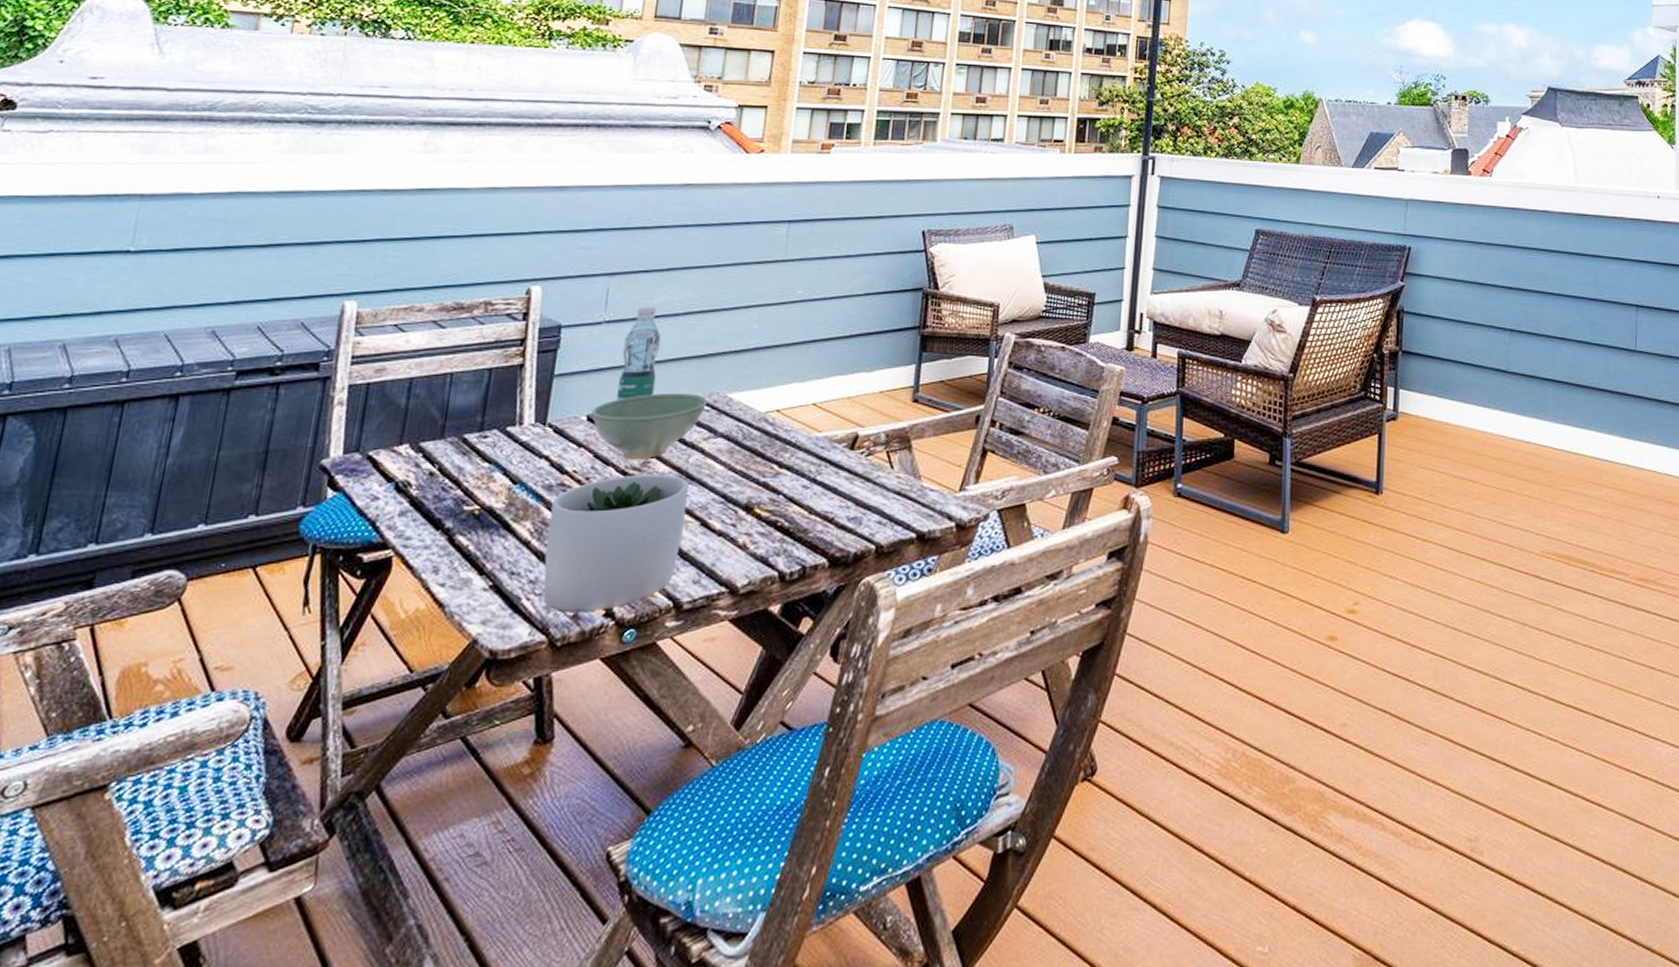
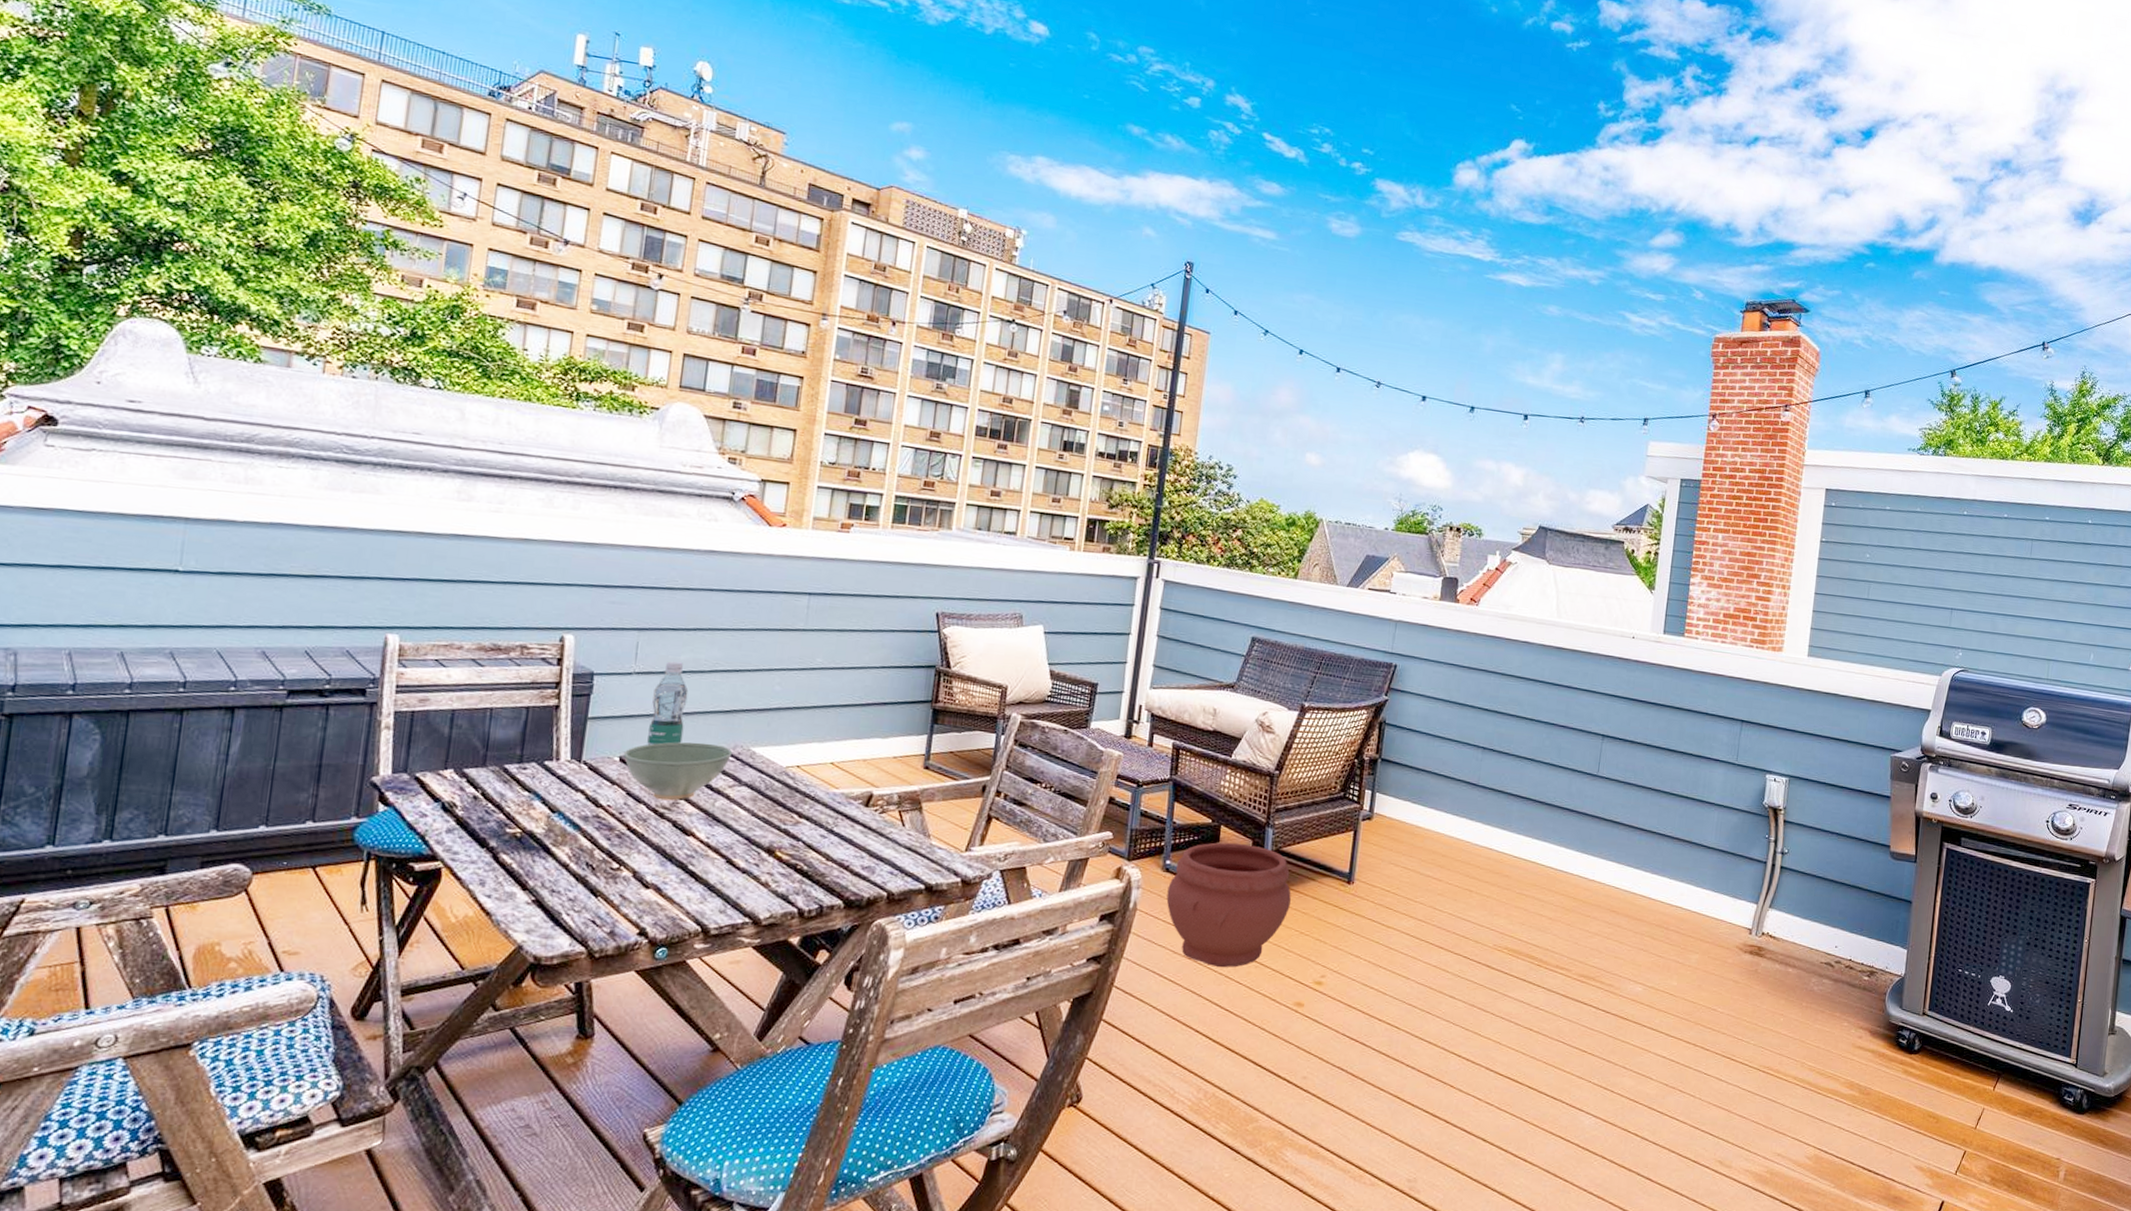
planter: present [543,474,689,613] -> none [581,813,715,930]
planter pot: none [1180,459,1315,601] -> present [1166,842,1291,967]

